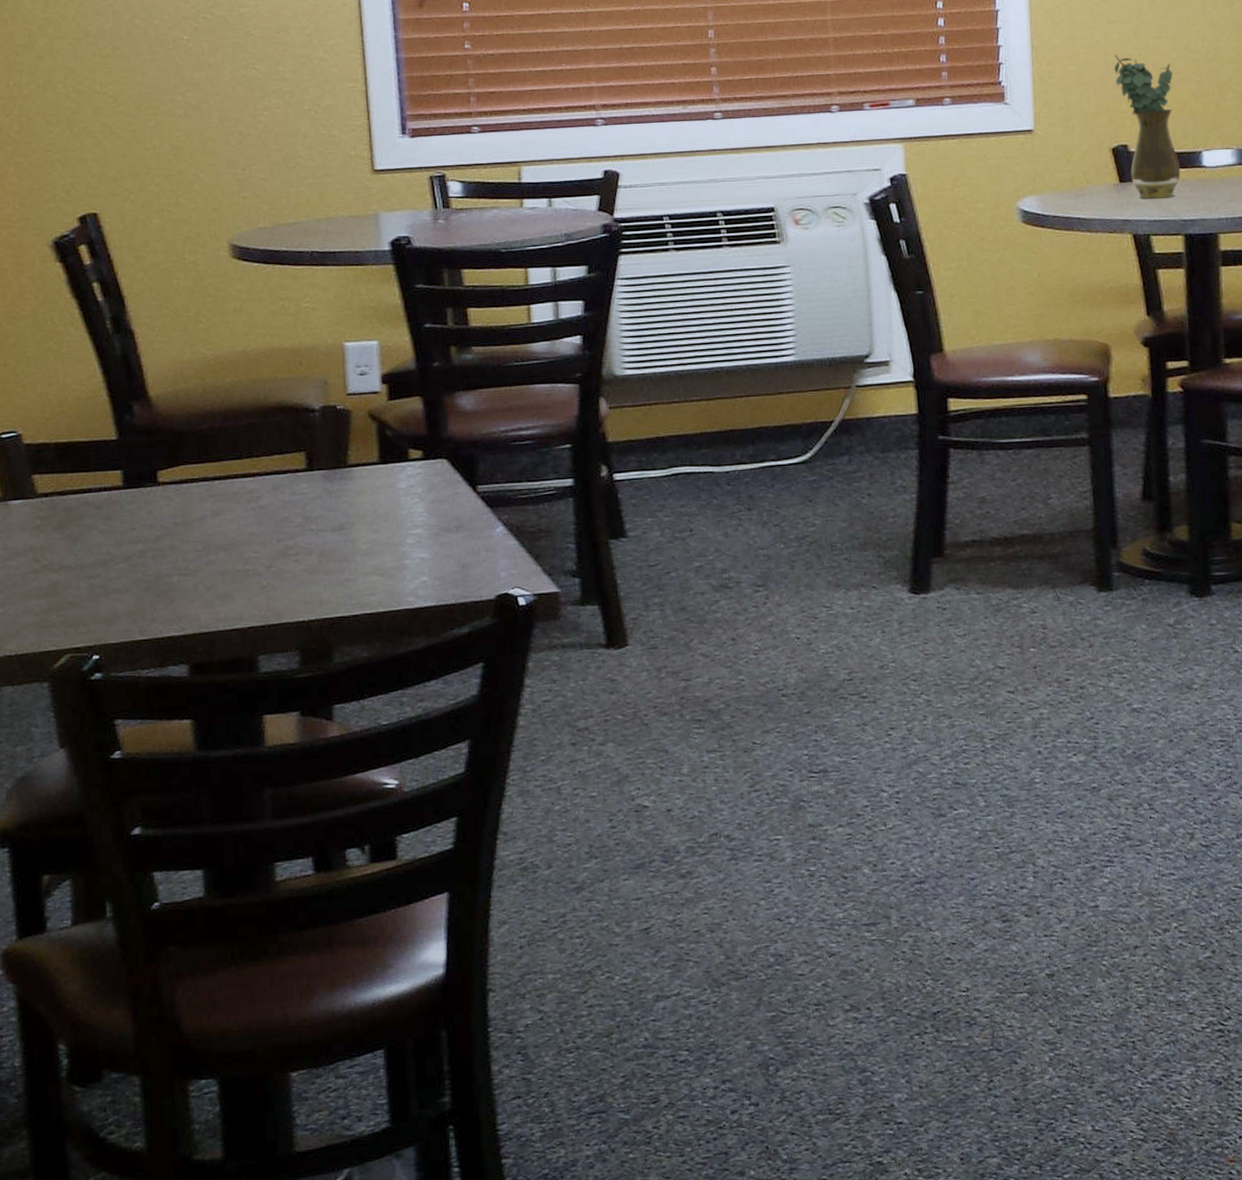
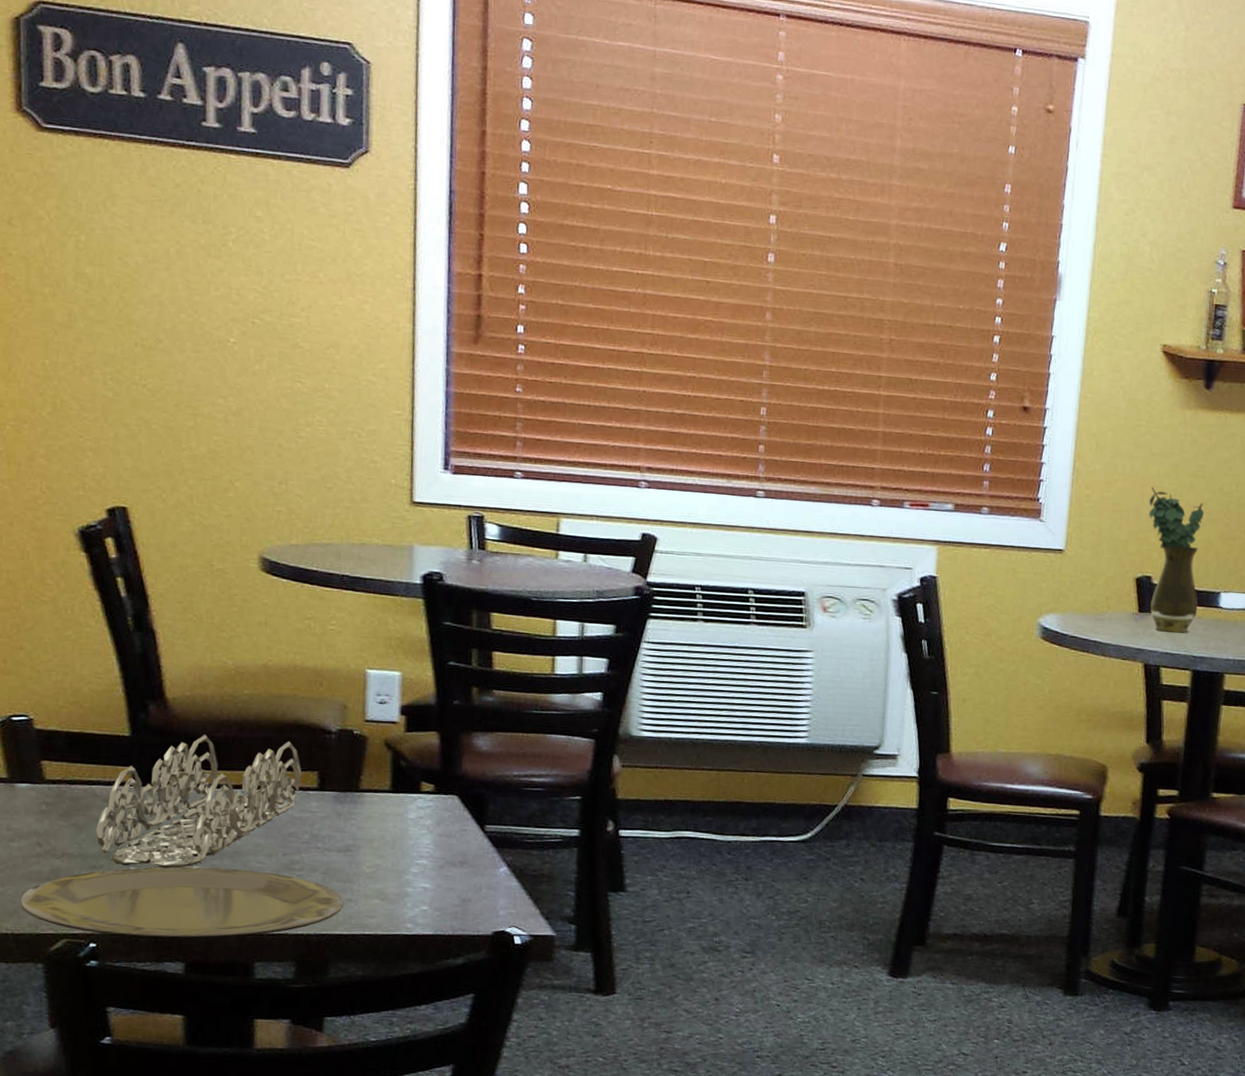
plate: none [22,560,342,645] -> present [21,866,344,939]
napkin holder: none [90,424,289,572] -> present [96,734,302,869]

